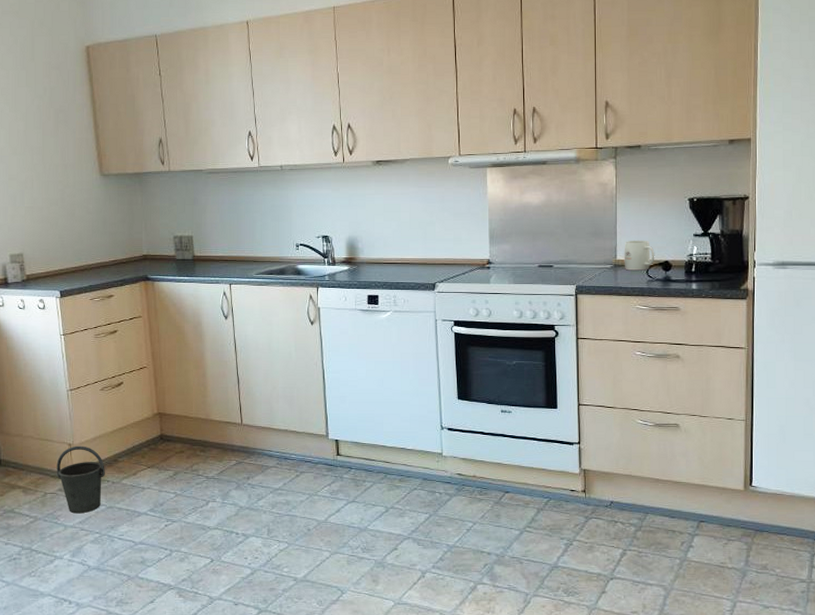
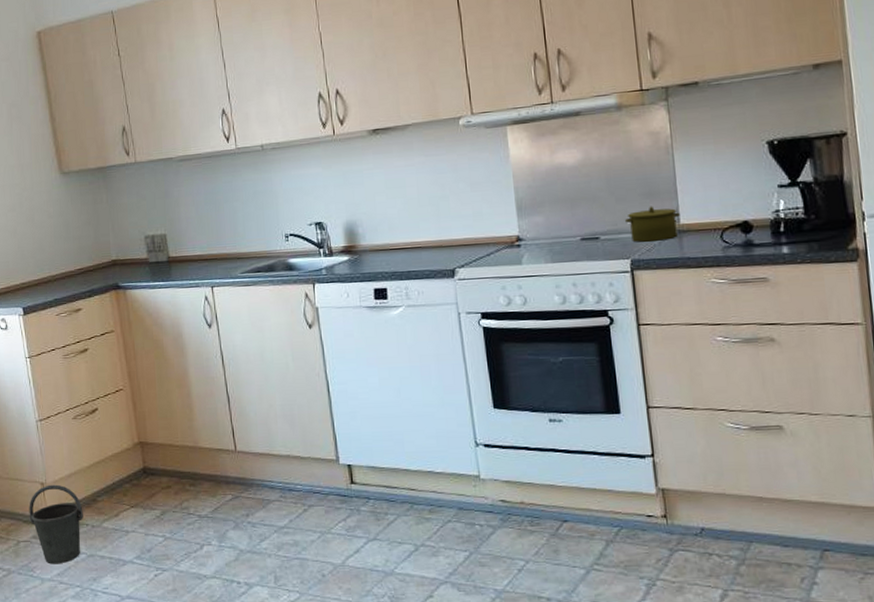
cooking pot: none [574,243,617,272] -> present [624,206,680,242]
mug: present [624,240,655,271] -> none [688,197,730,237]

